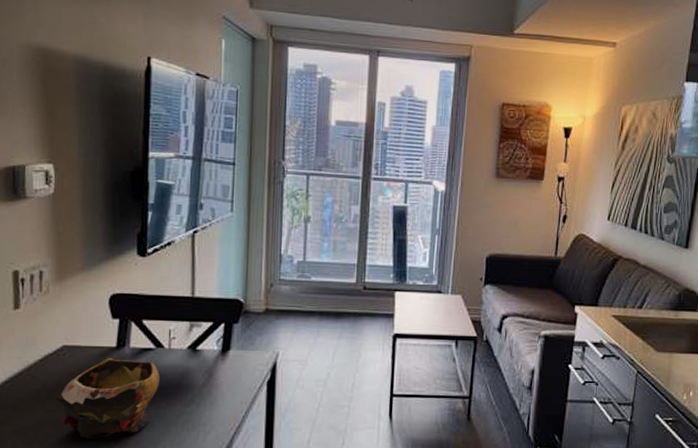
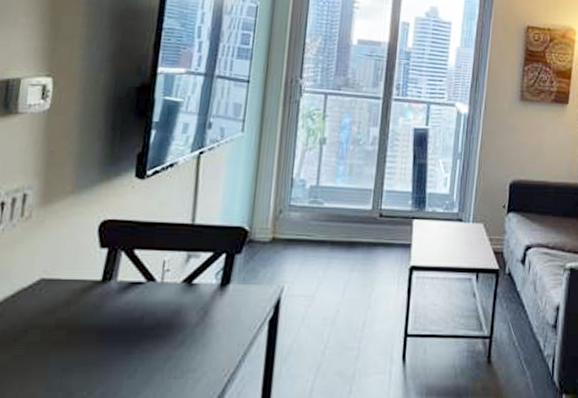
decorative bowl: present [56,358,159,440] -> none [24,293,148,391]

